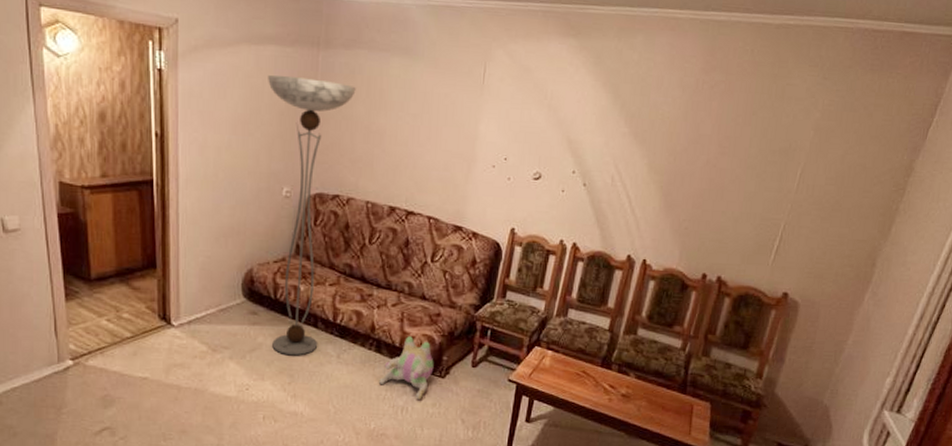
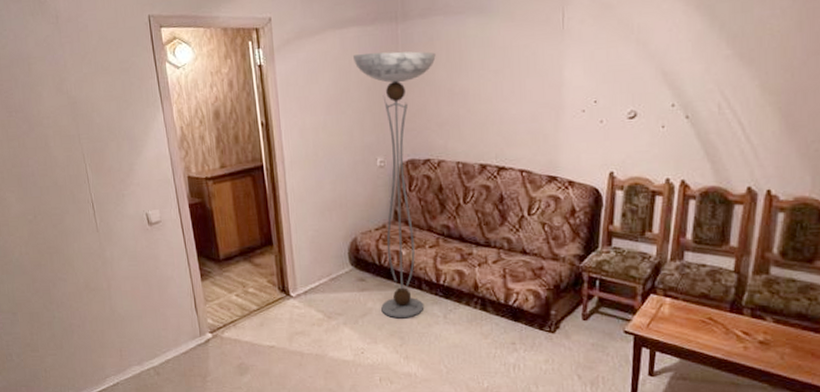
plush toy: present [378,336,434,400] -> none [487,292,542,356]

